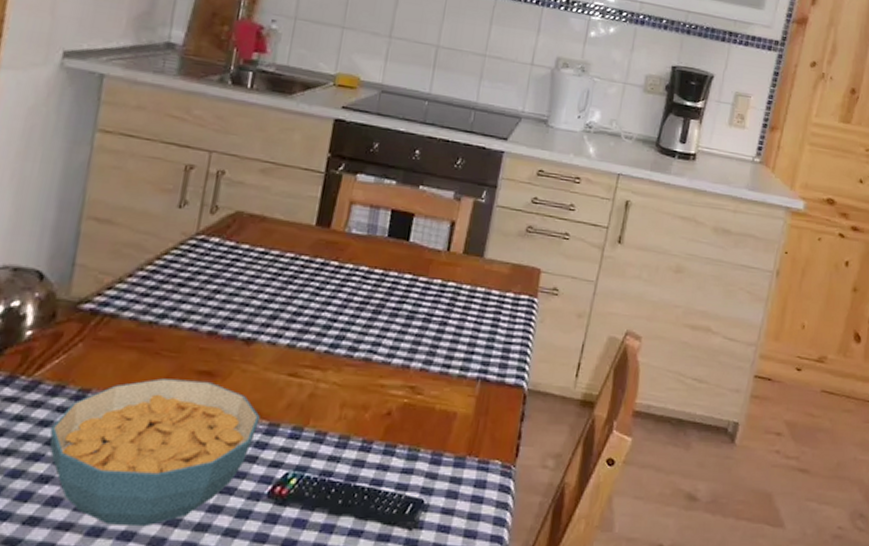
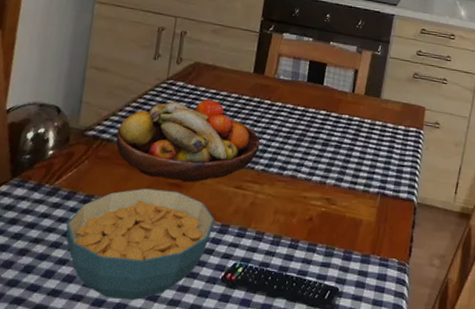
fruit bowl: none [122,259,324,370] -> present [115,99,260,183]

